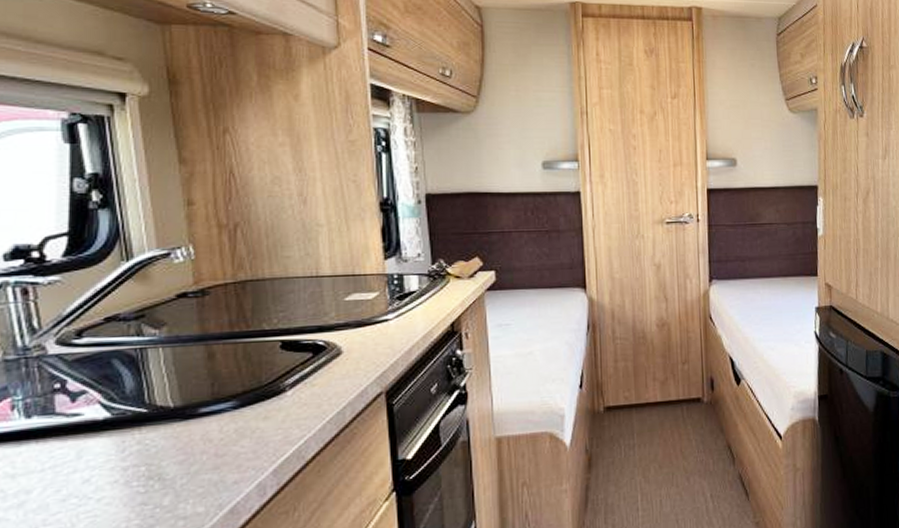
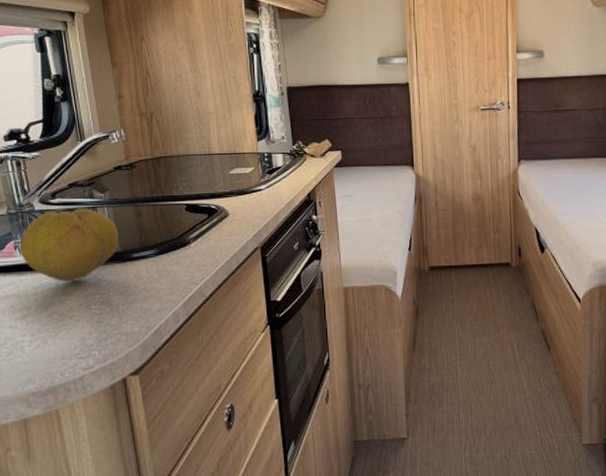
fruit: none [19,350,179,452] -> present [19,208,119,282]

